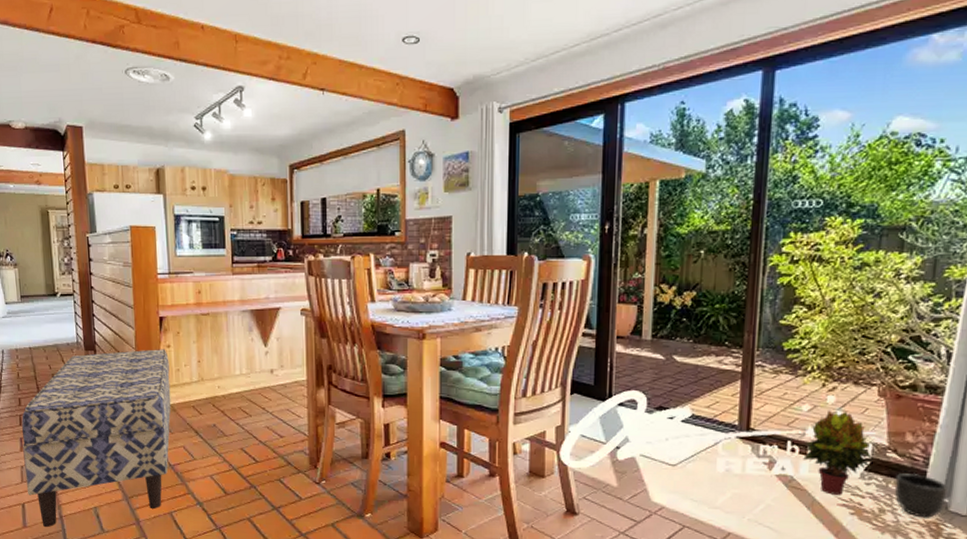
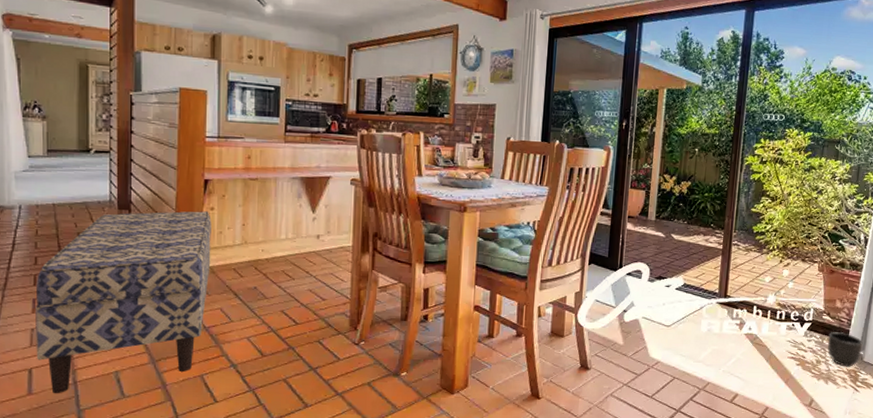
potted plant: present [803,410,873,495] -> none [765,281,814,350]

